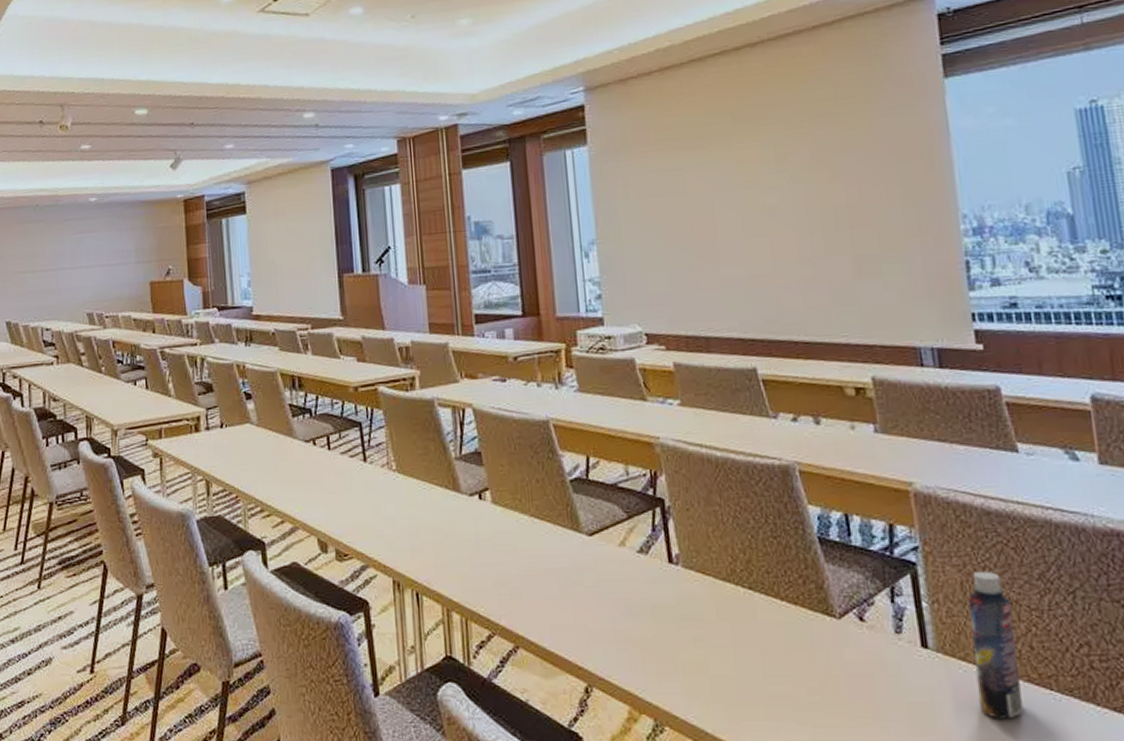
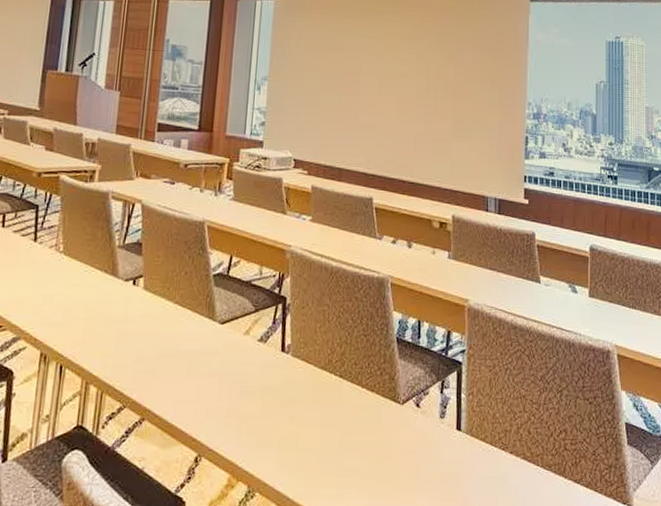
bottle: present [968,571,1023,719] -> none [489,371,521,488]

